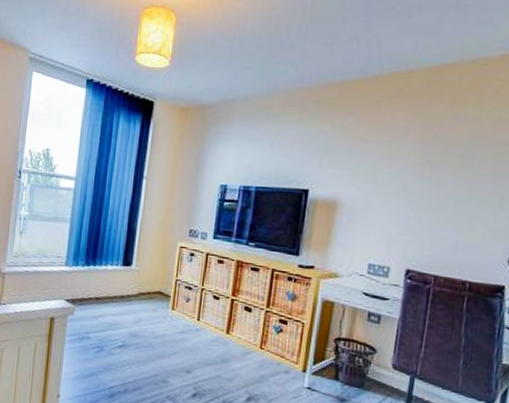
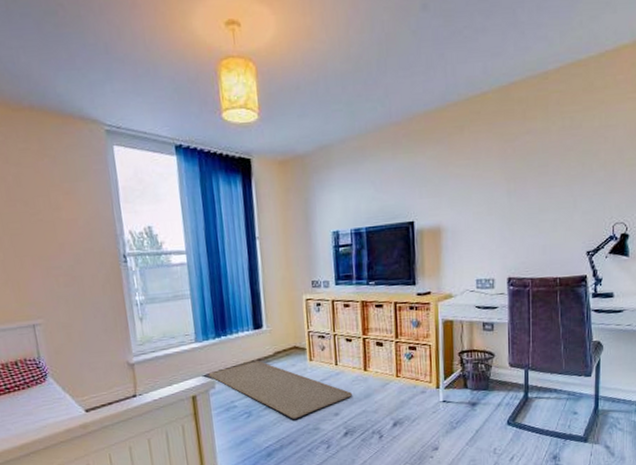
rug: none [70,297,209,366] -> present [208,361,352,419]

